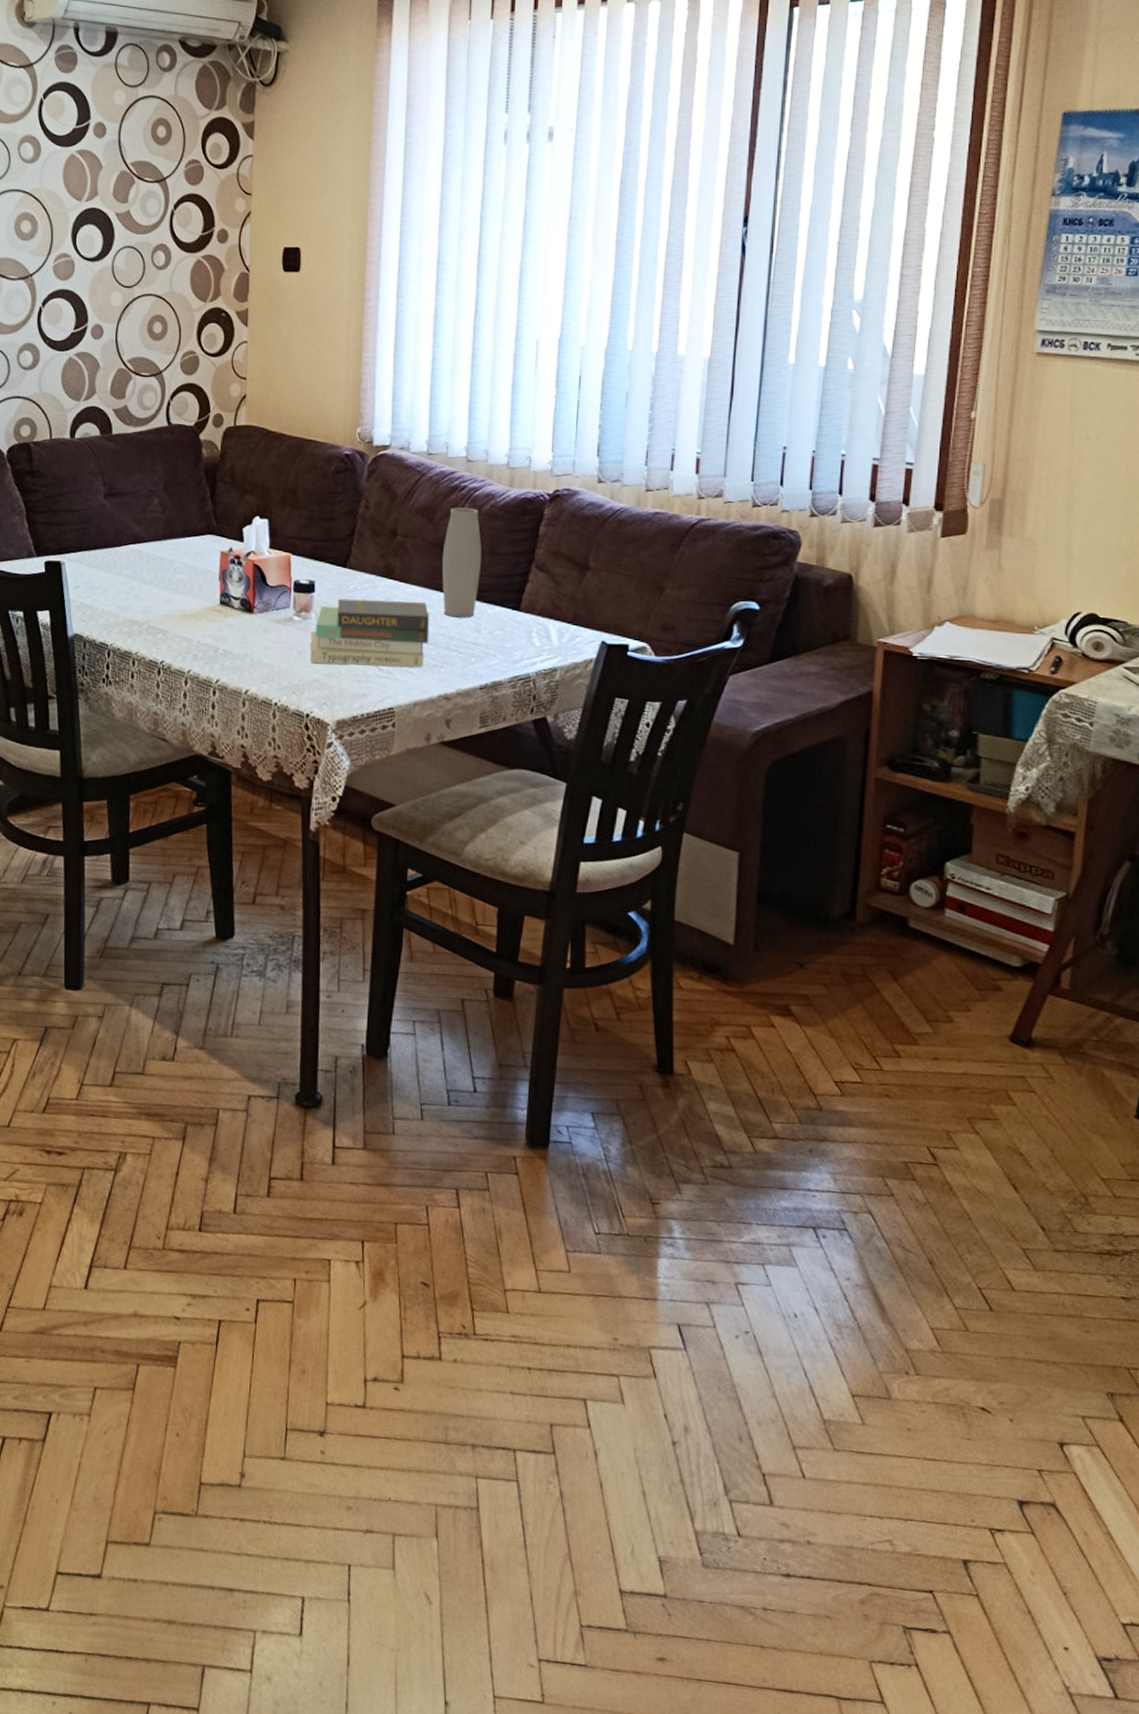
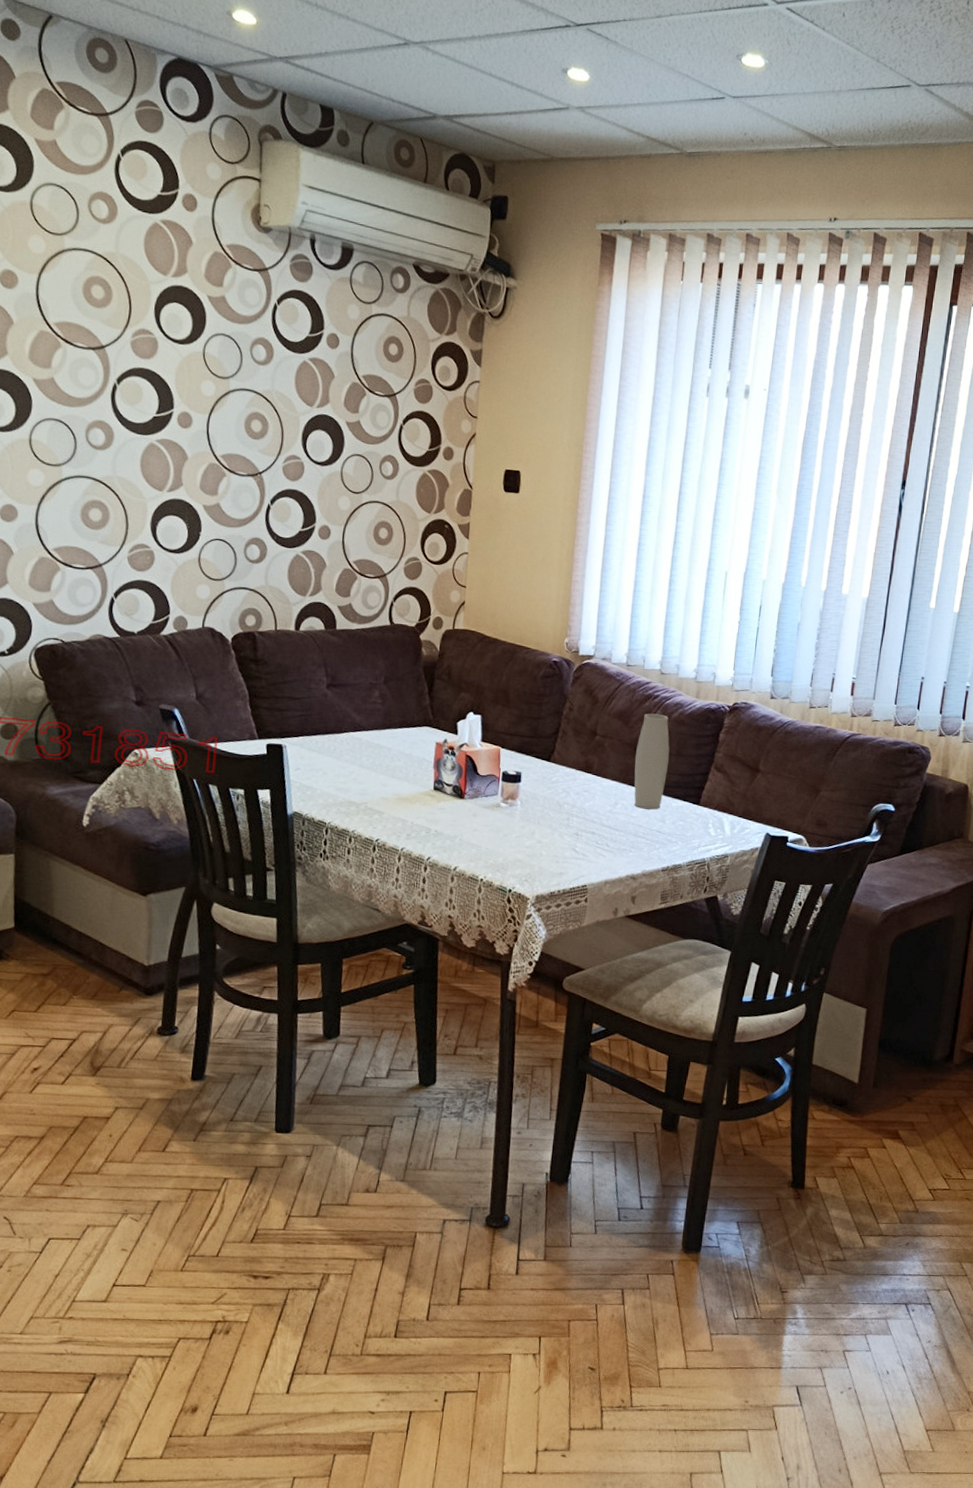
books: present [310,598,430,668] -> none [514,788,622,851]

